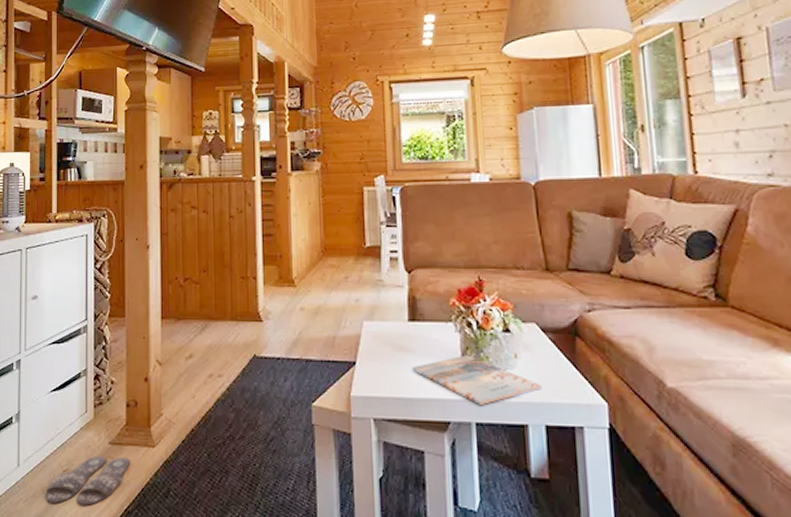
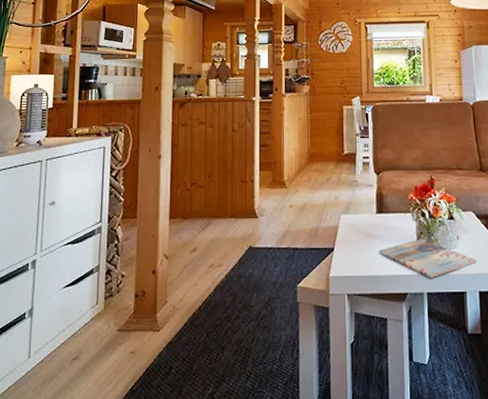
slippers: present [46,455,131,507] -> none [55,341,137,390]

